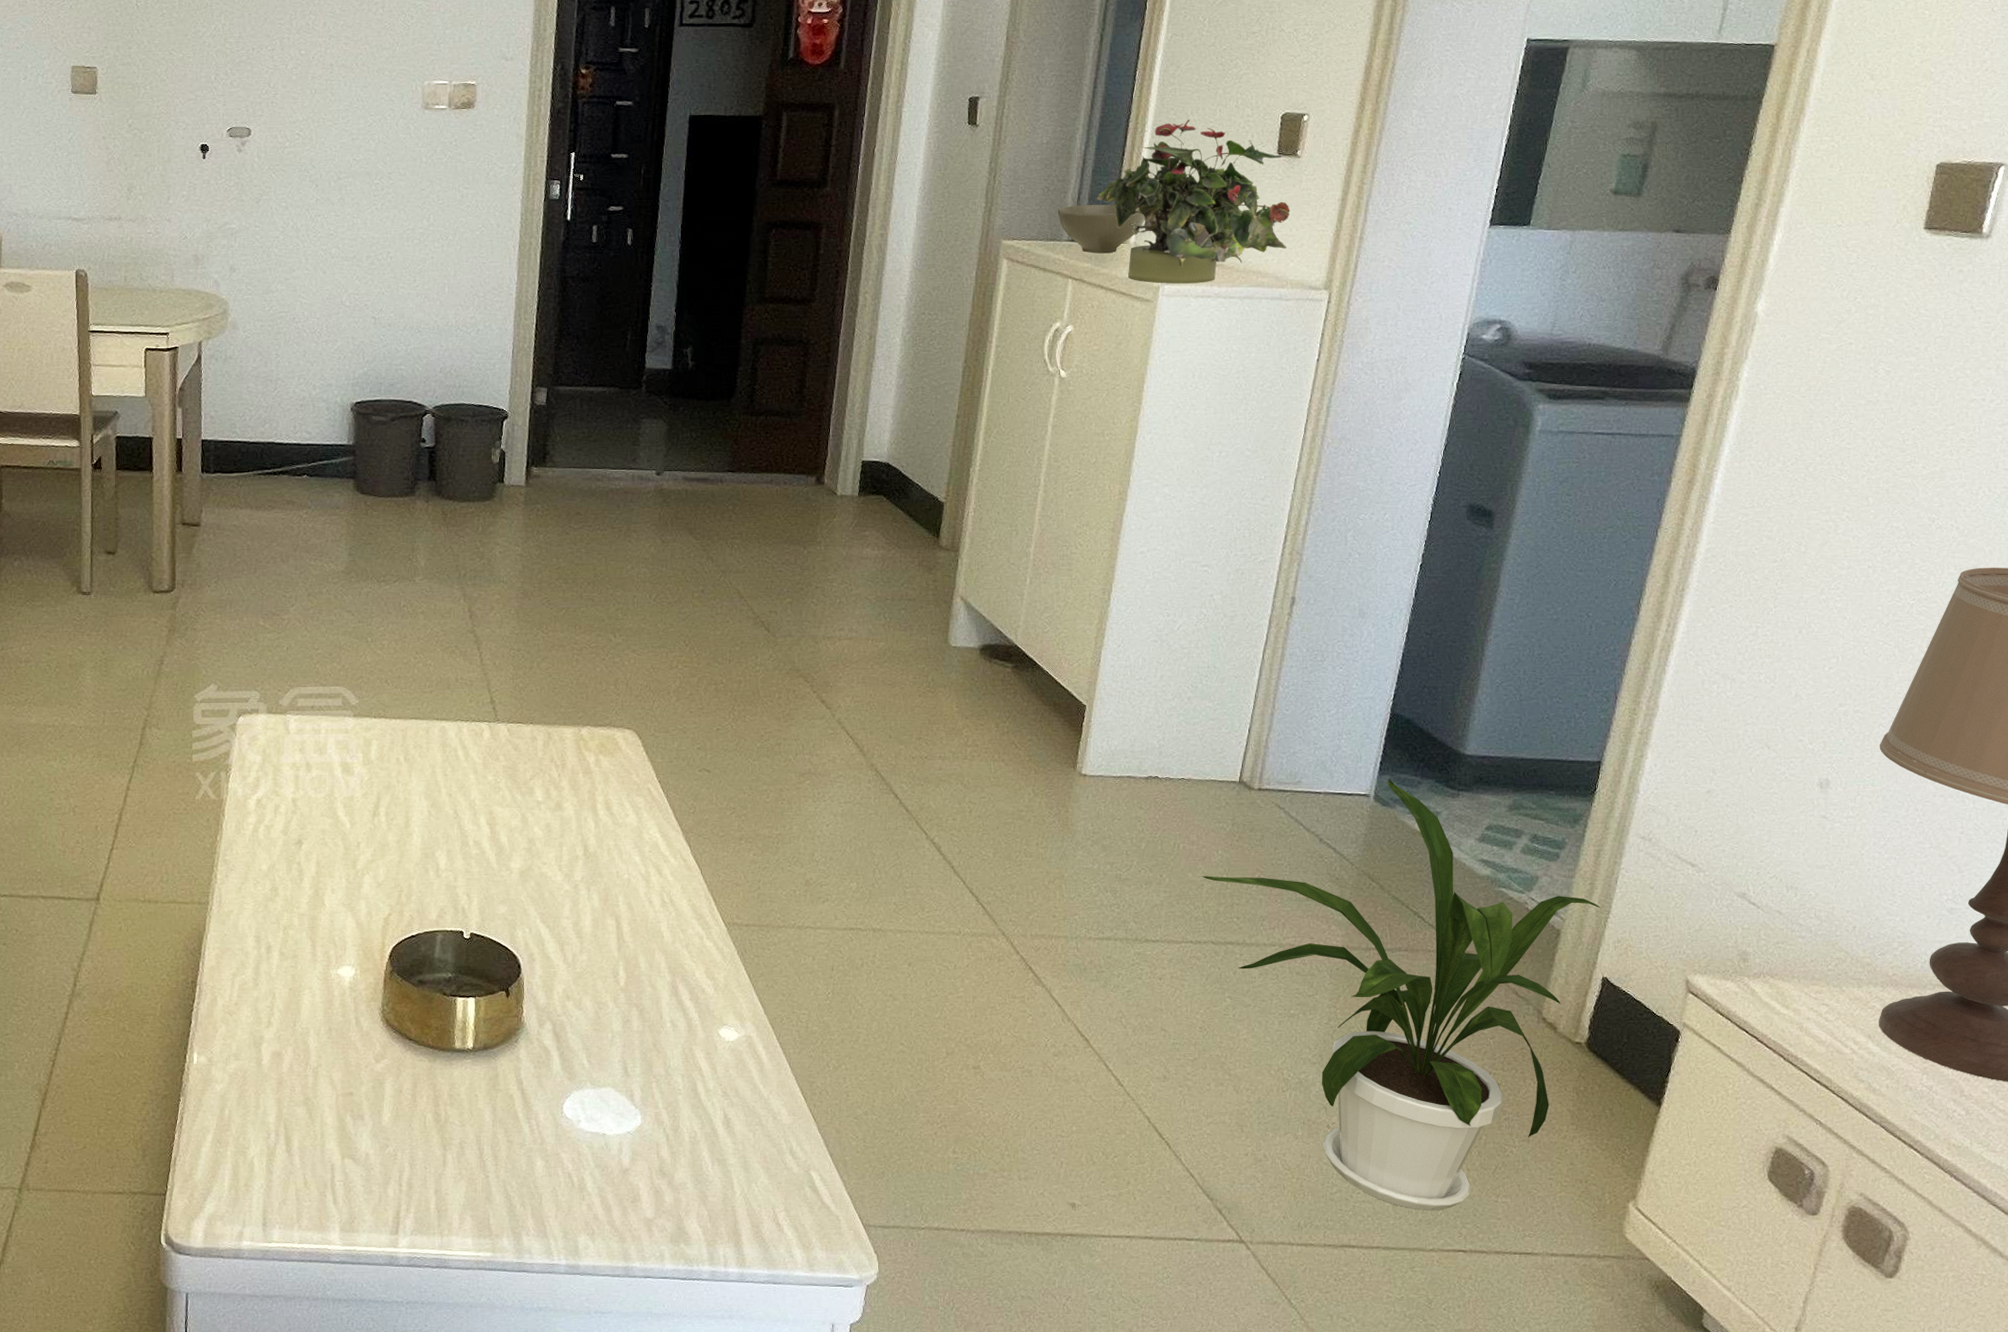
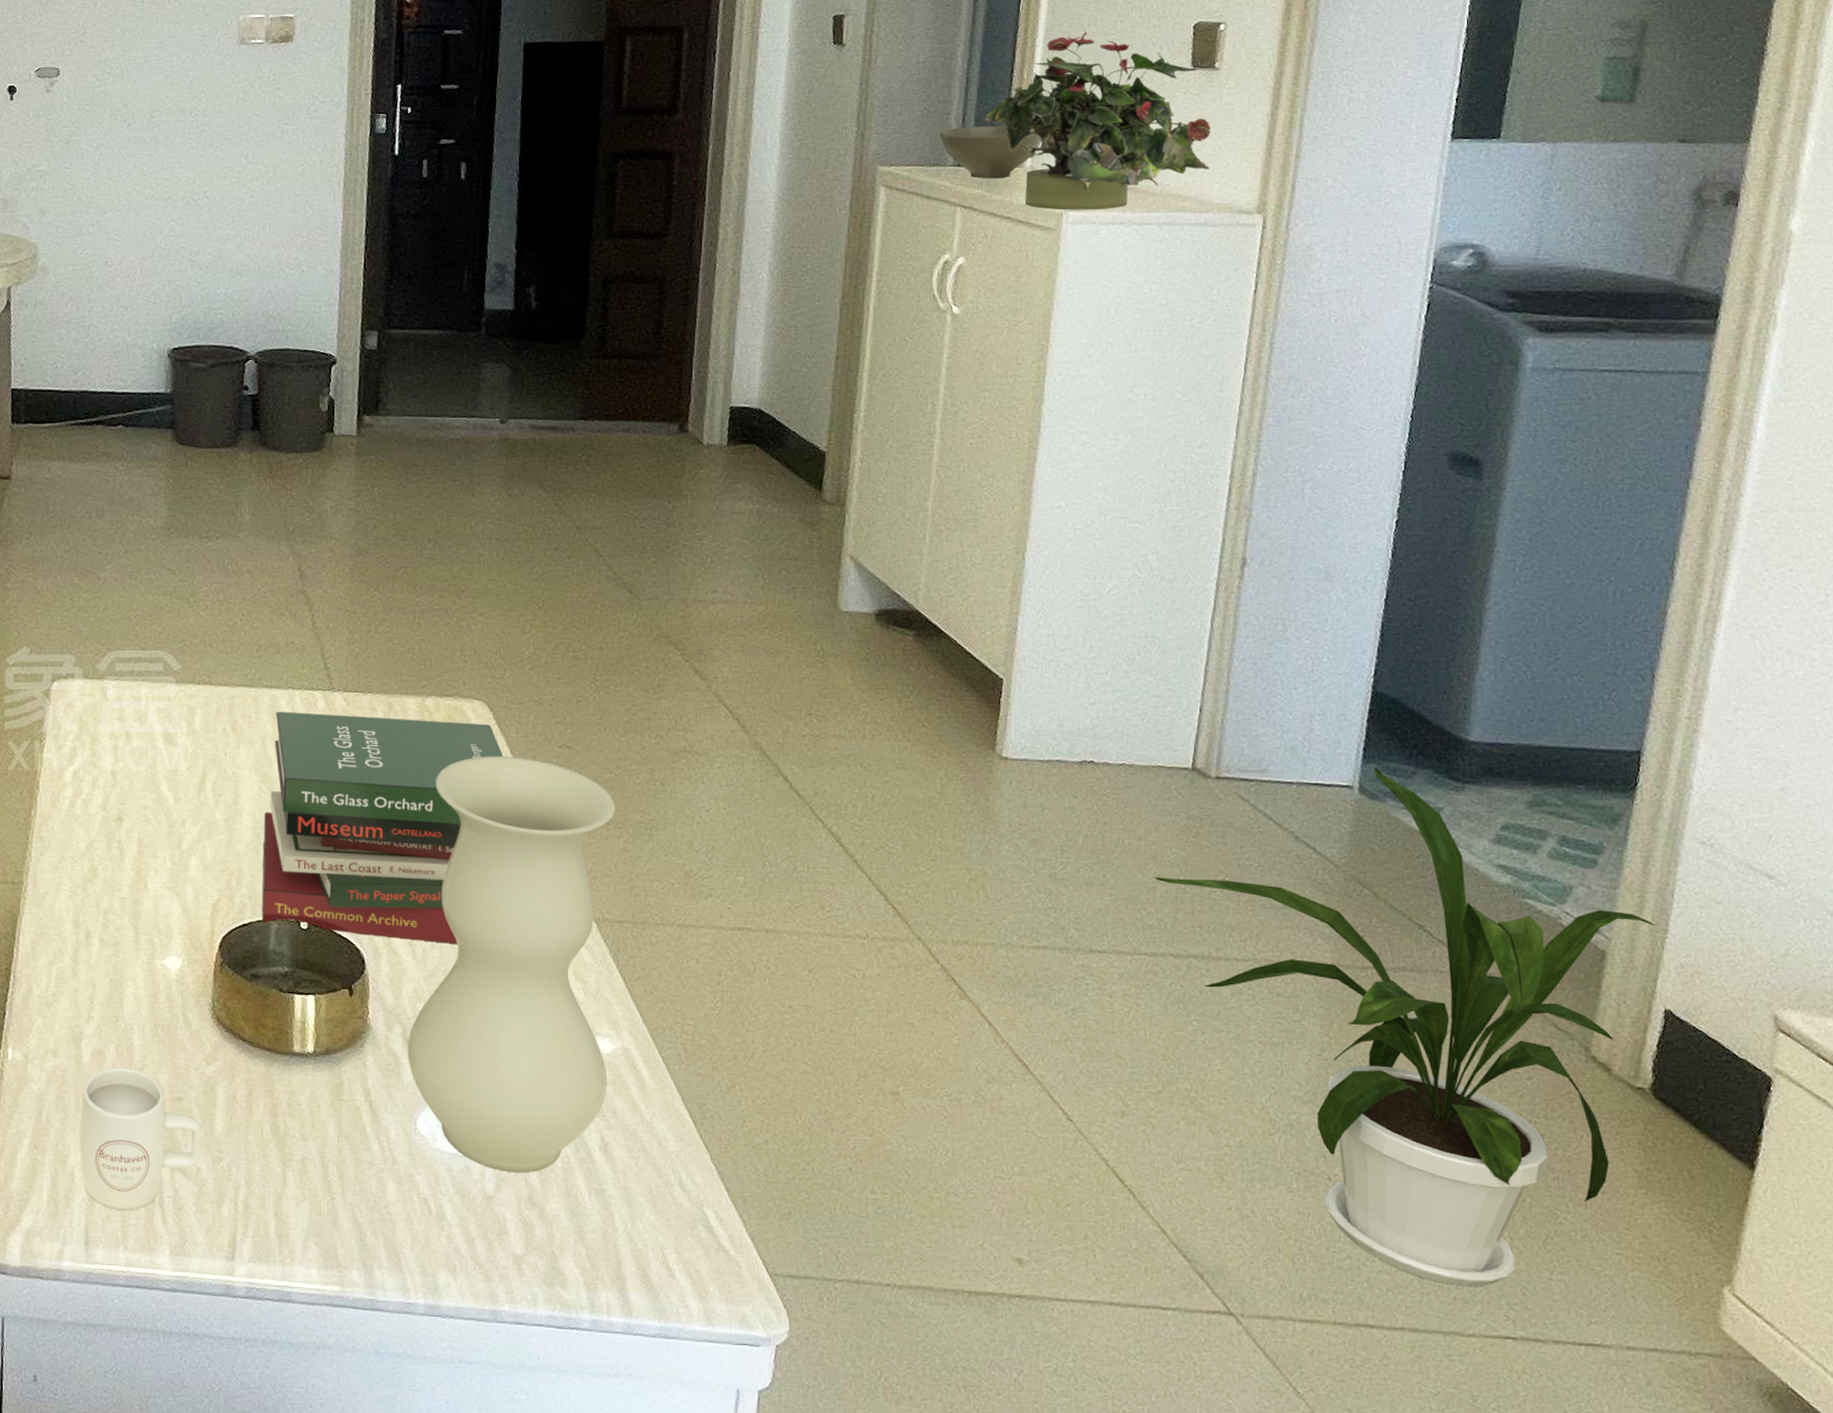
mug: none [258,1067,371,1194] -> present [79,1067,203,1210]
books: none [428,741,650,949] -> present [261,711,504,945]
vase: none [557,779,747,1148] -> present [408,756,615,1173]

